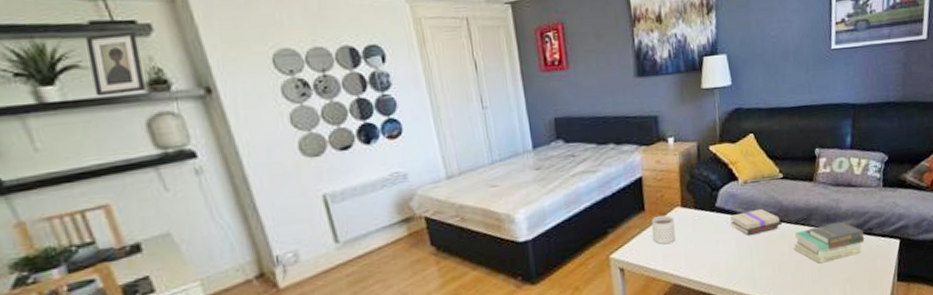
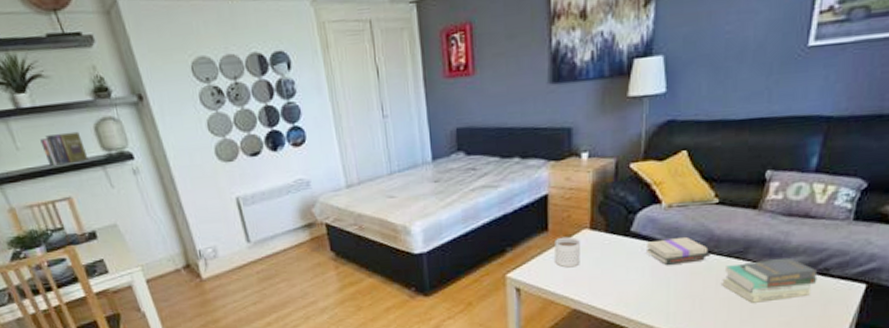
books: none [70,128,136,169] -> present [40,131,89,166]
picture frame: present [86,31,147,97] -> none [45,42,93,103]

